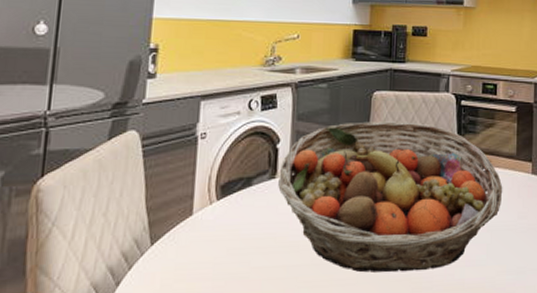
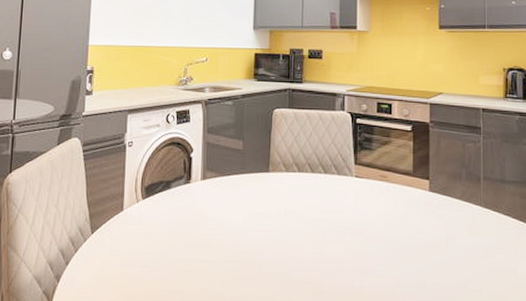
fruit basket: present [278,121,503,273] -> none [192,136,400,276]

